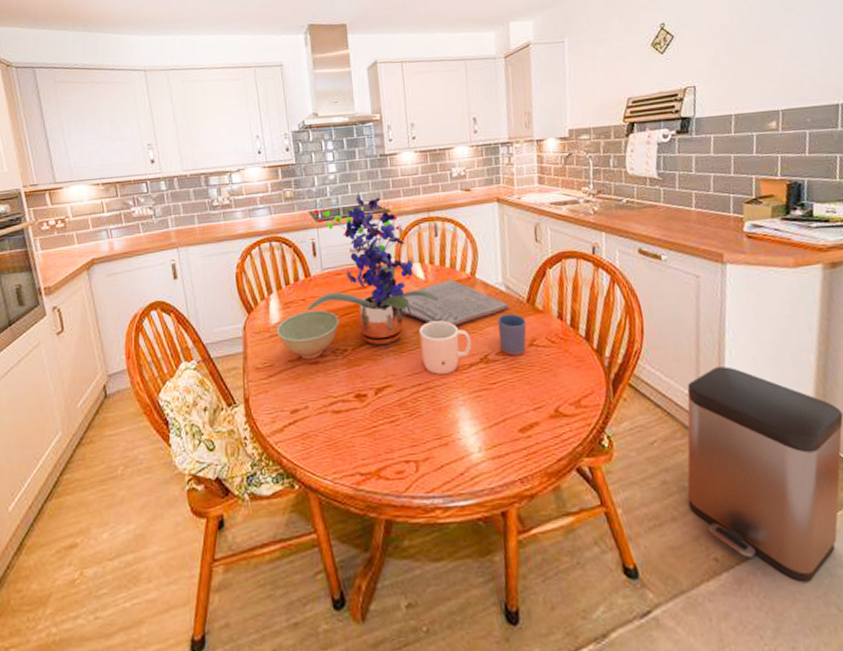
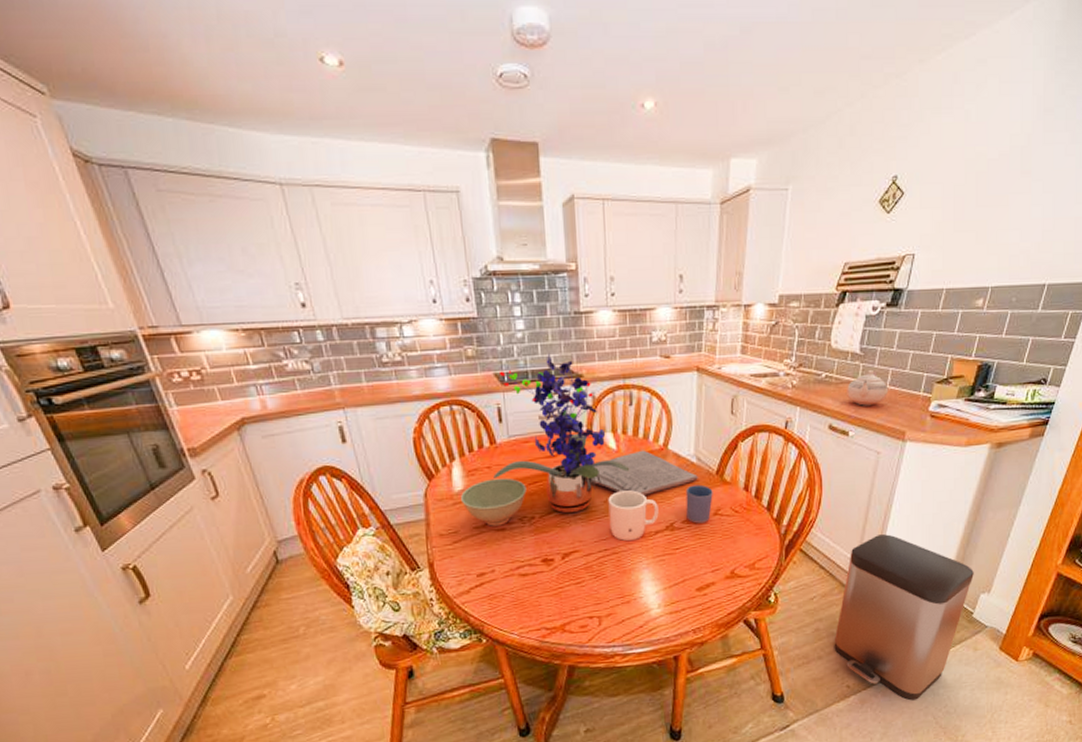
teapot: none [650,193,696,229] -> present [847,369,889,406]

